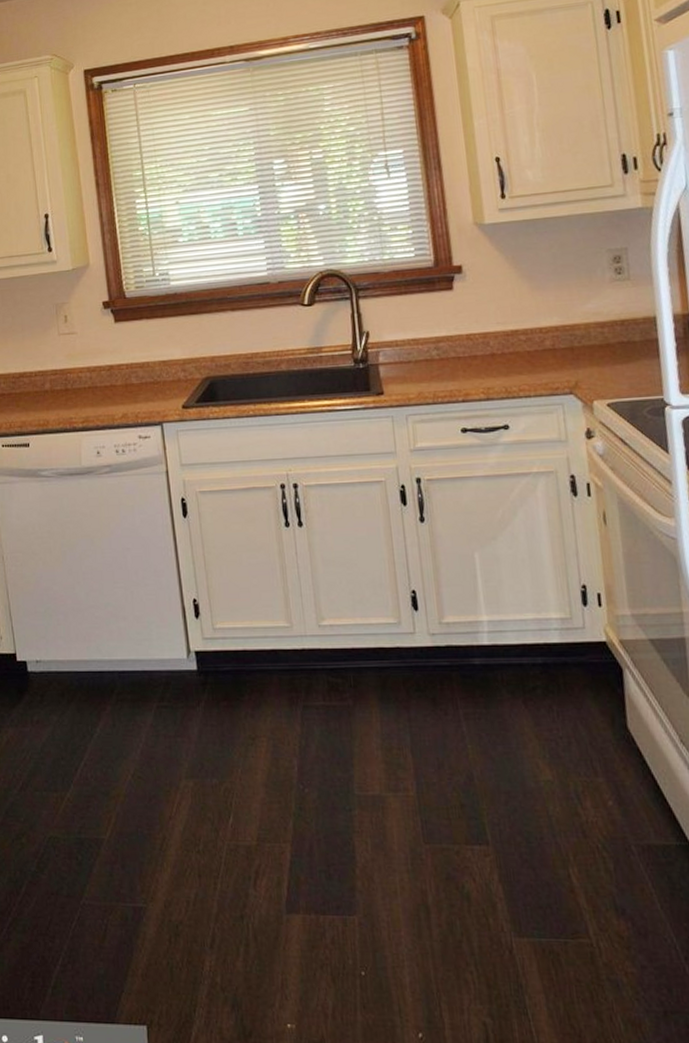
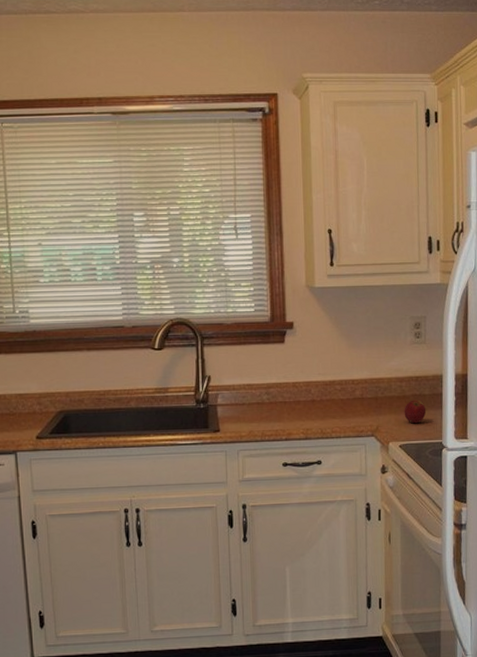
apple: none [609,348,639,377] -> present [404,400,427,424]

